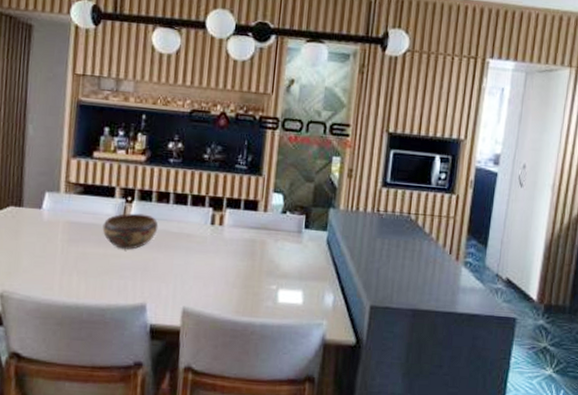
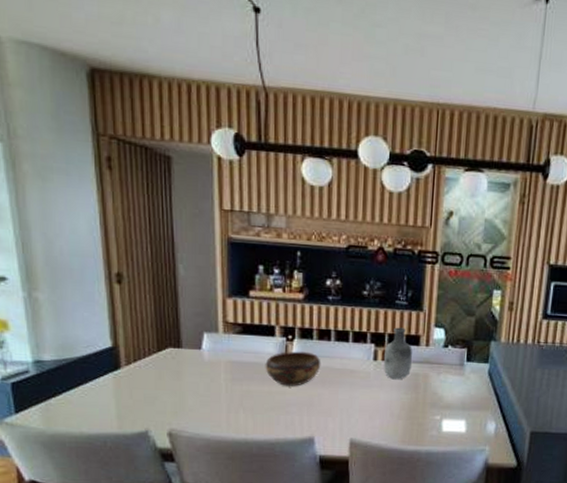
vase: none [221,191,250,246] -> present [384,327,412,380]

